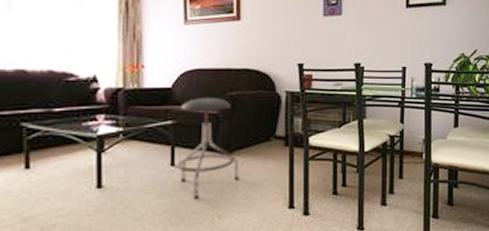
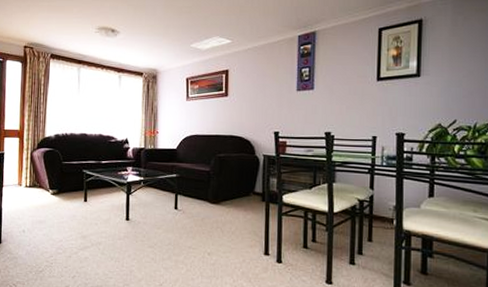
stool: present [176,97,239,199] -> none [178,157,225,237]

